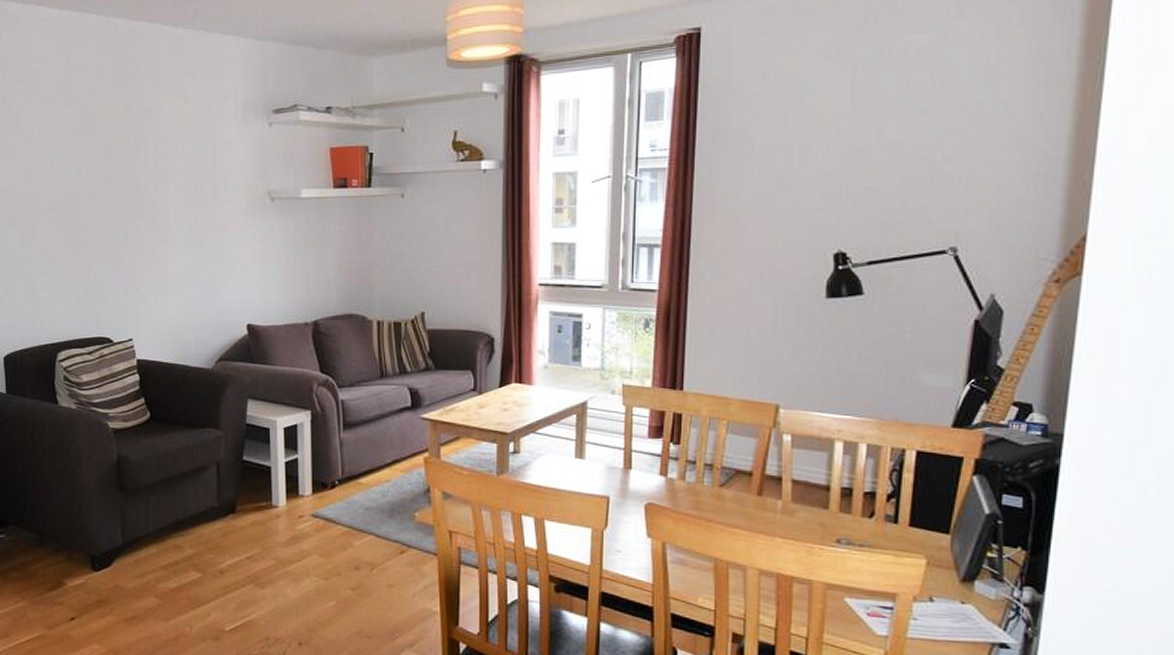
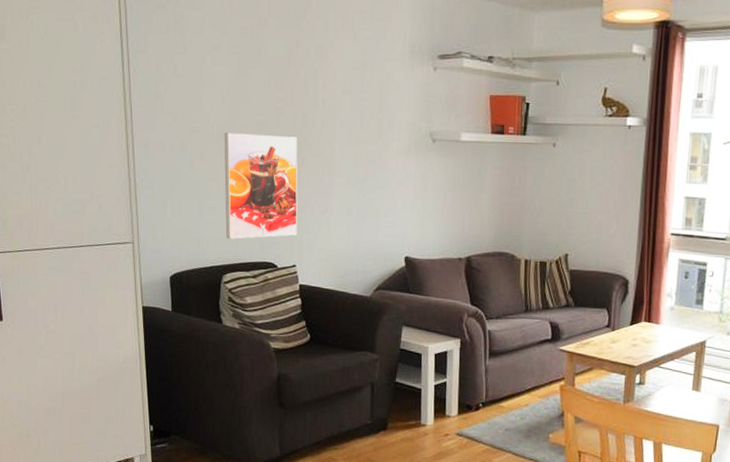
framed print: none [55,204,133,315] -> present [224,133,298,240]

